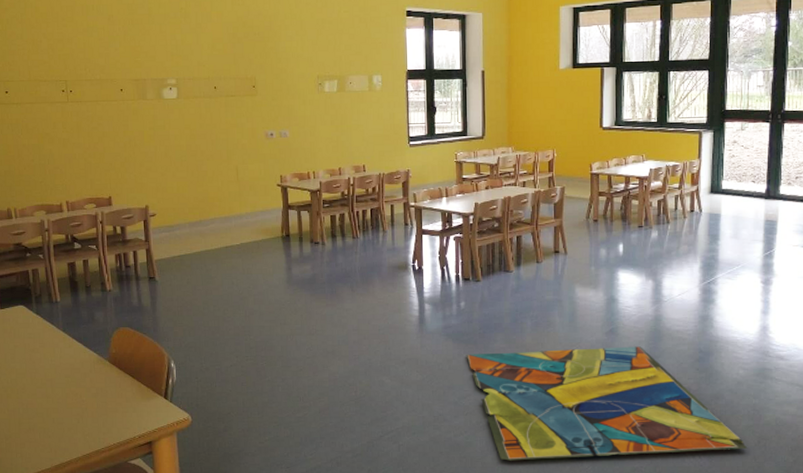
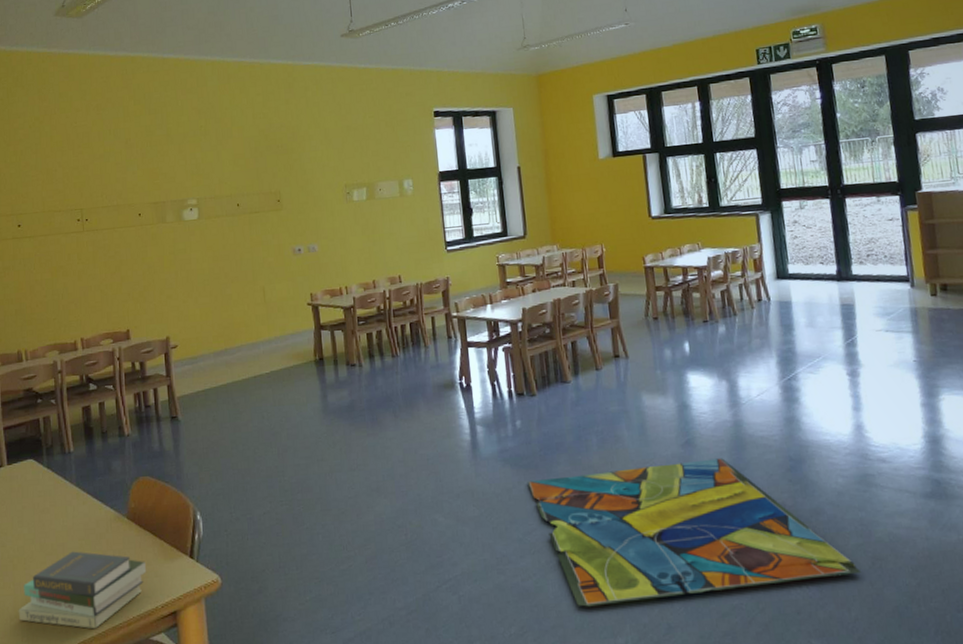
books: none [12,386,126,451] -> present [18,551,147,629]

